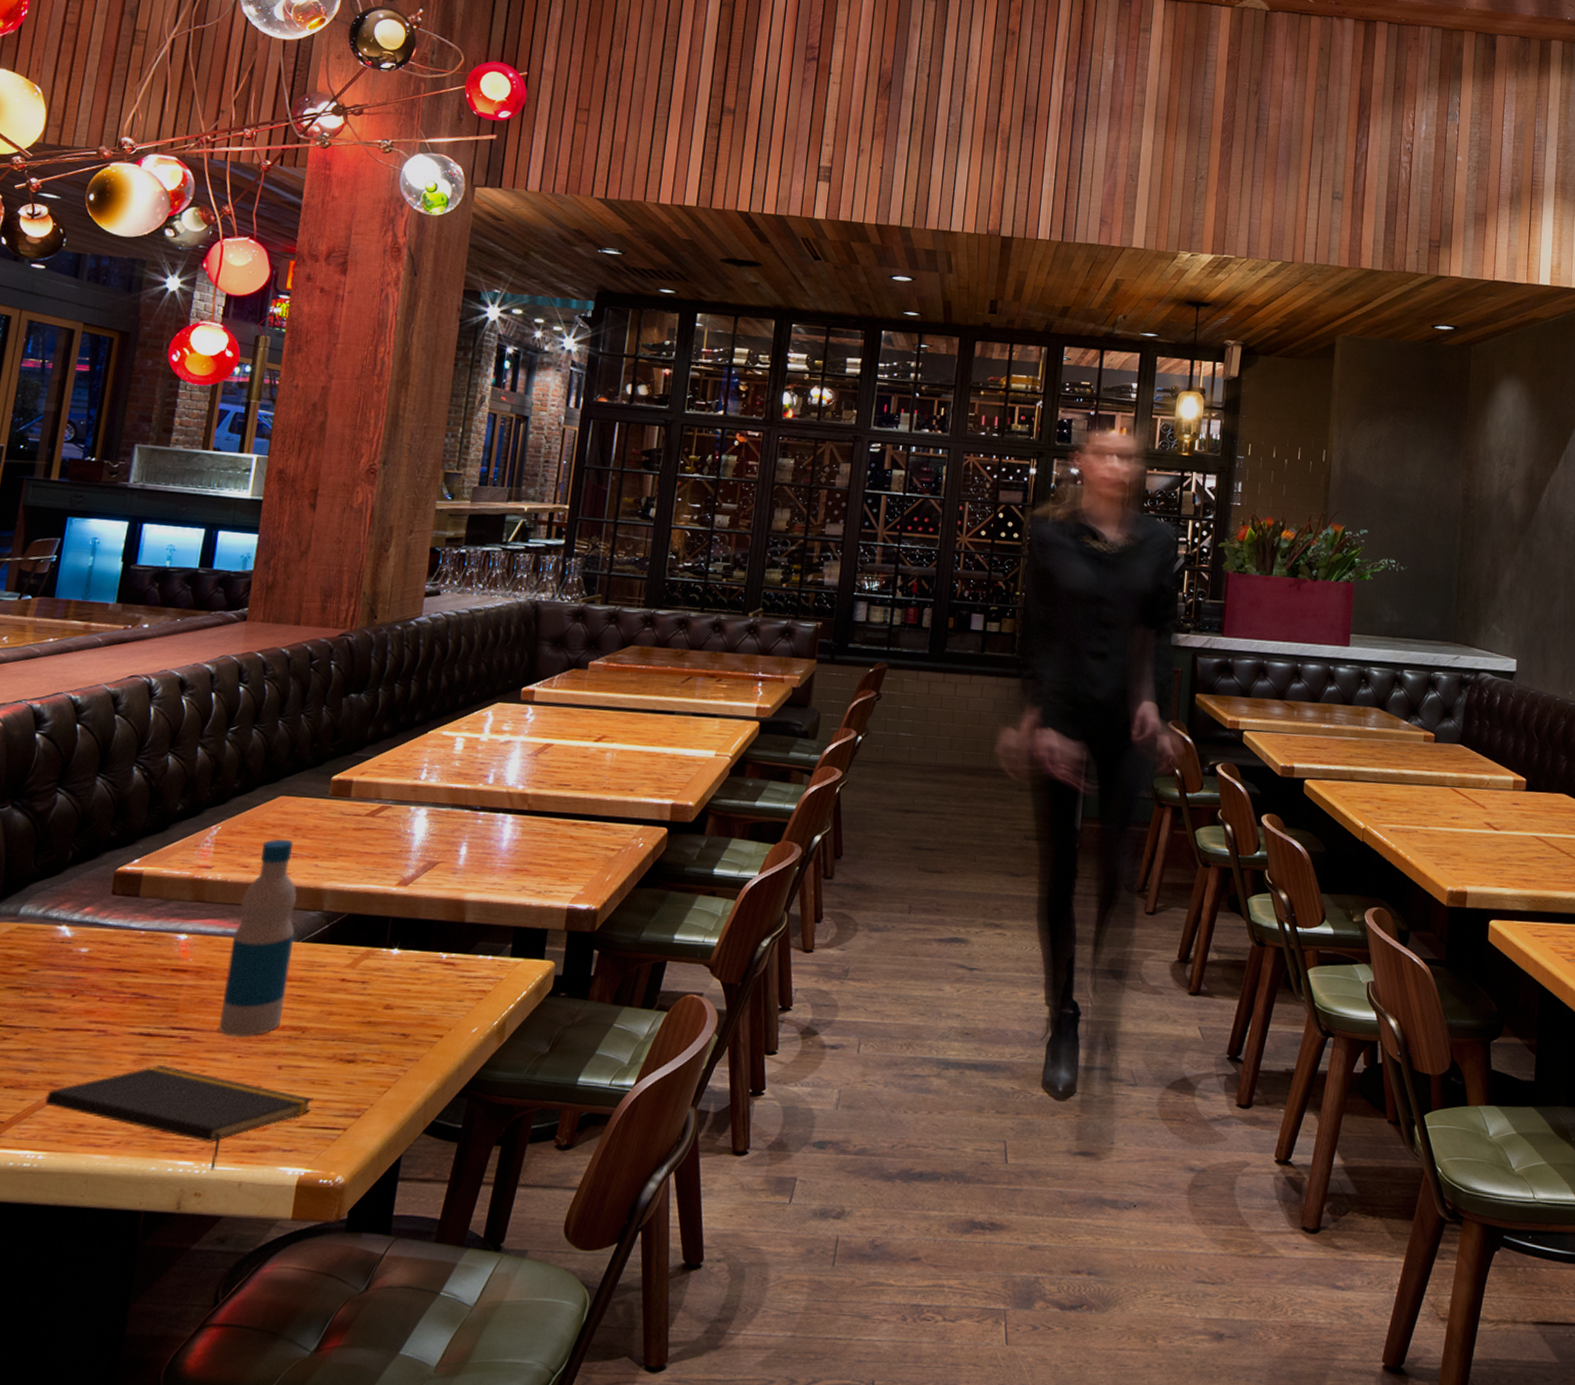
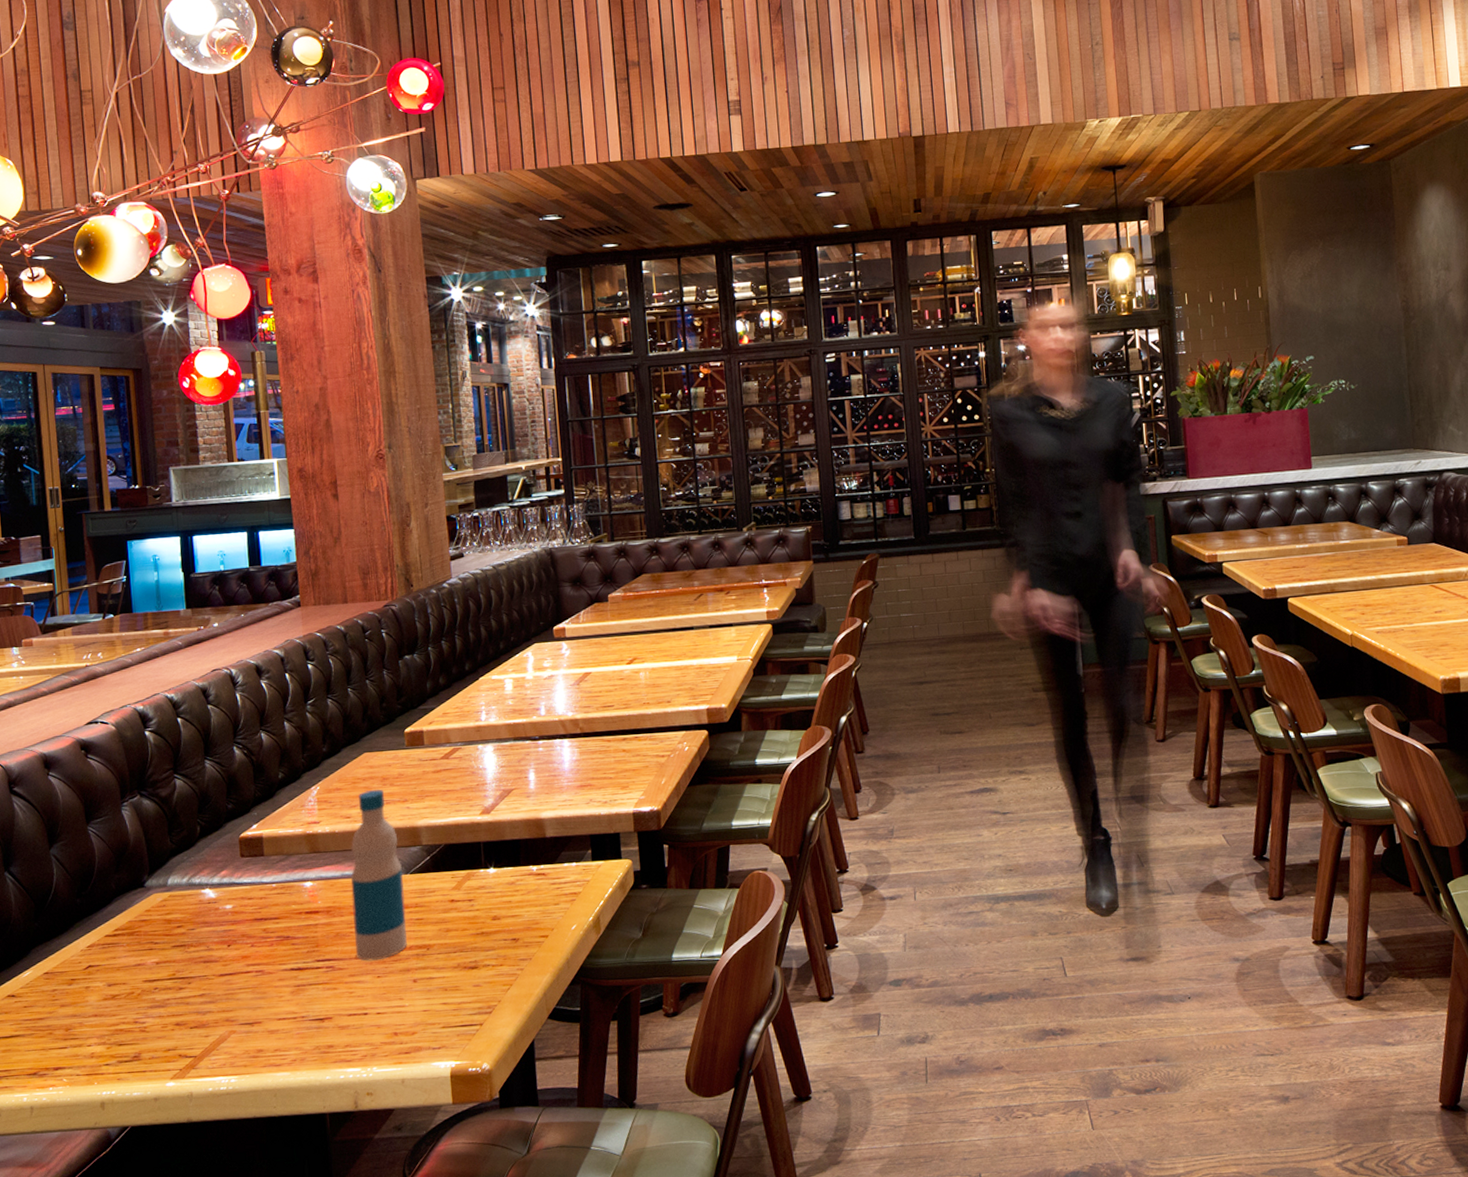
notepad: present [45,1065,313,1170] -> none [225,992,449,1073]

